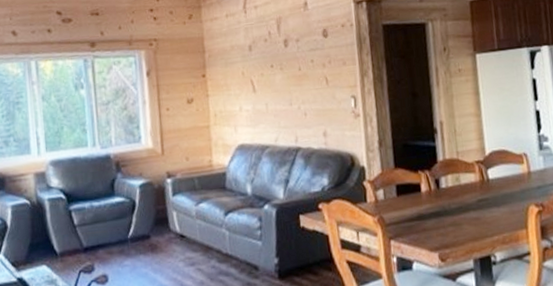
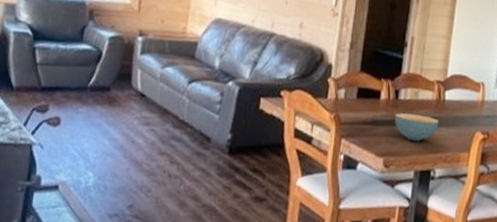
cereal bowl: none [440,200,488,229] -> present [394,113,439,142]

